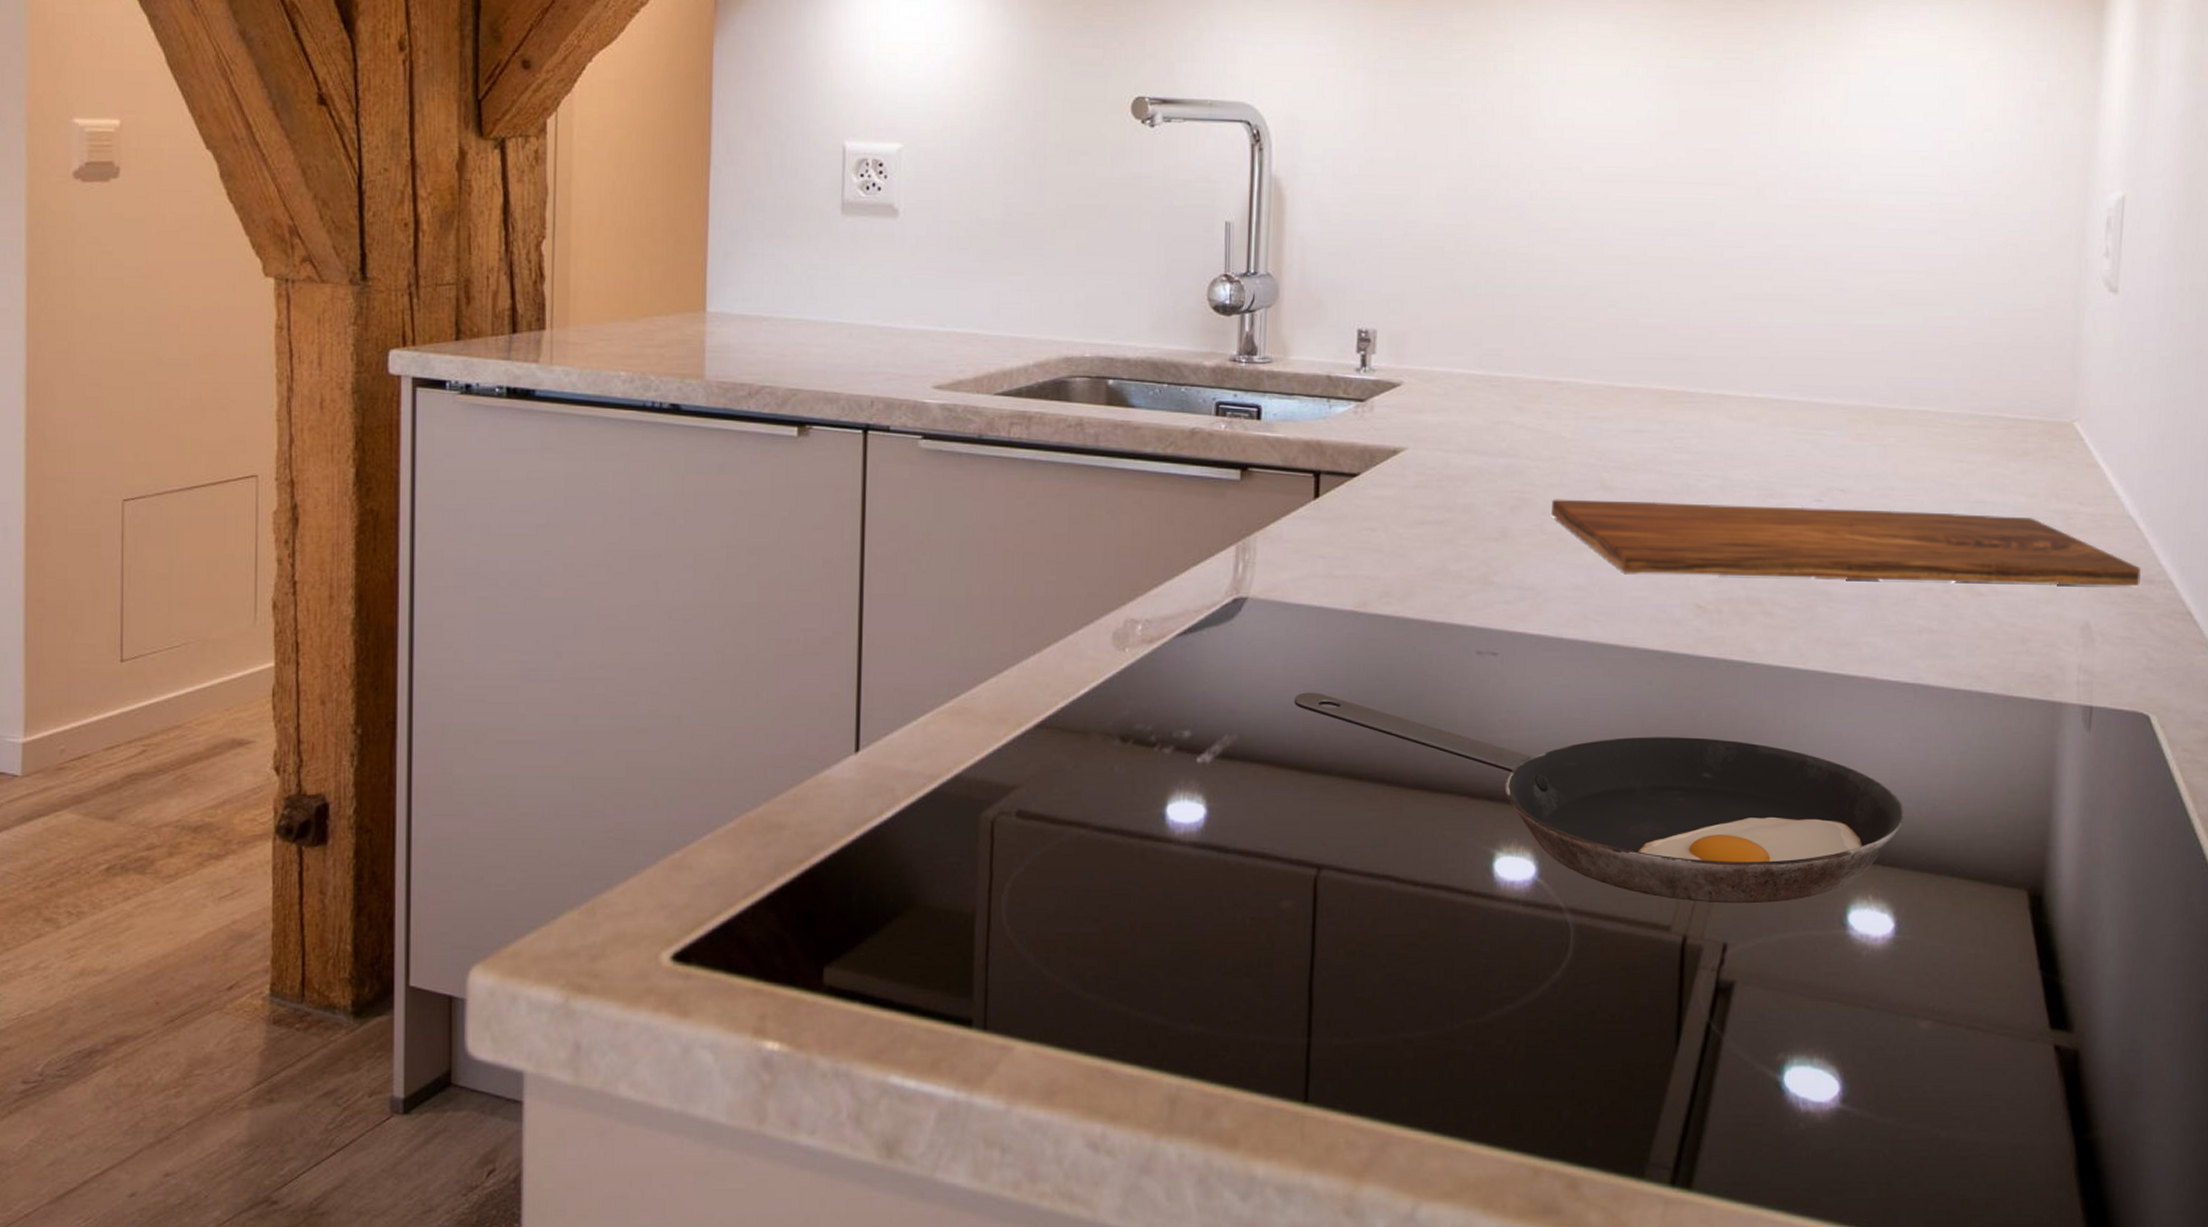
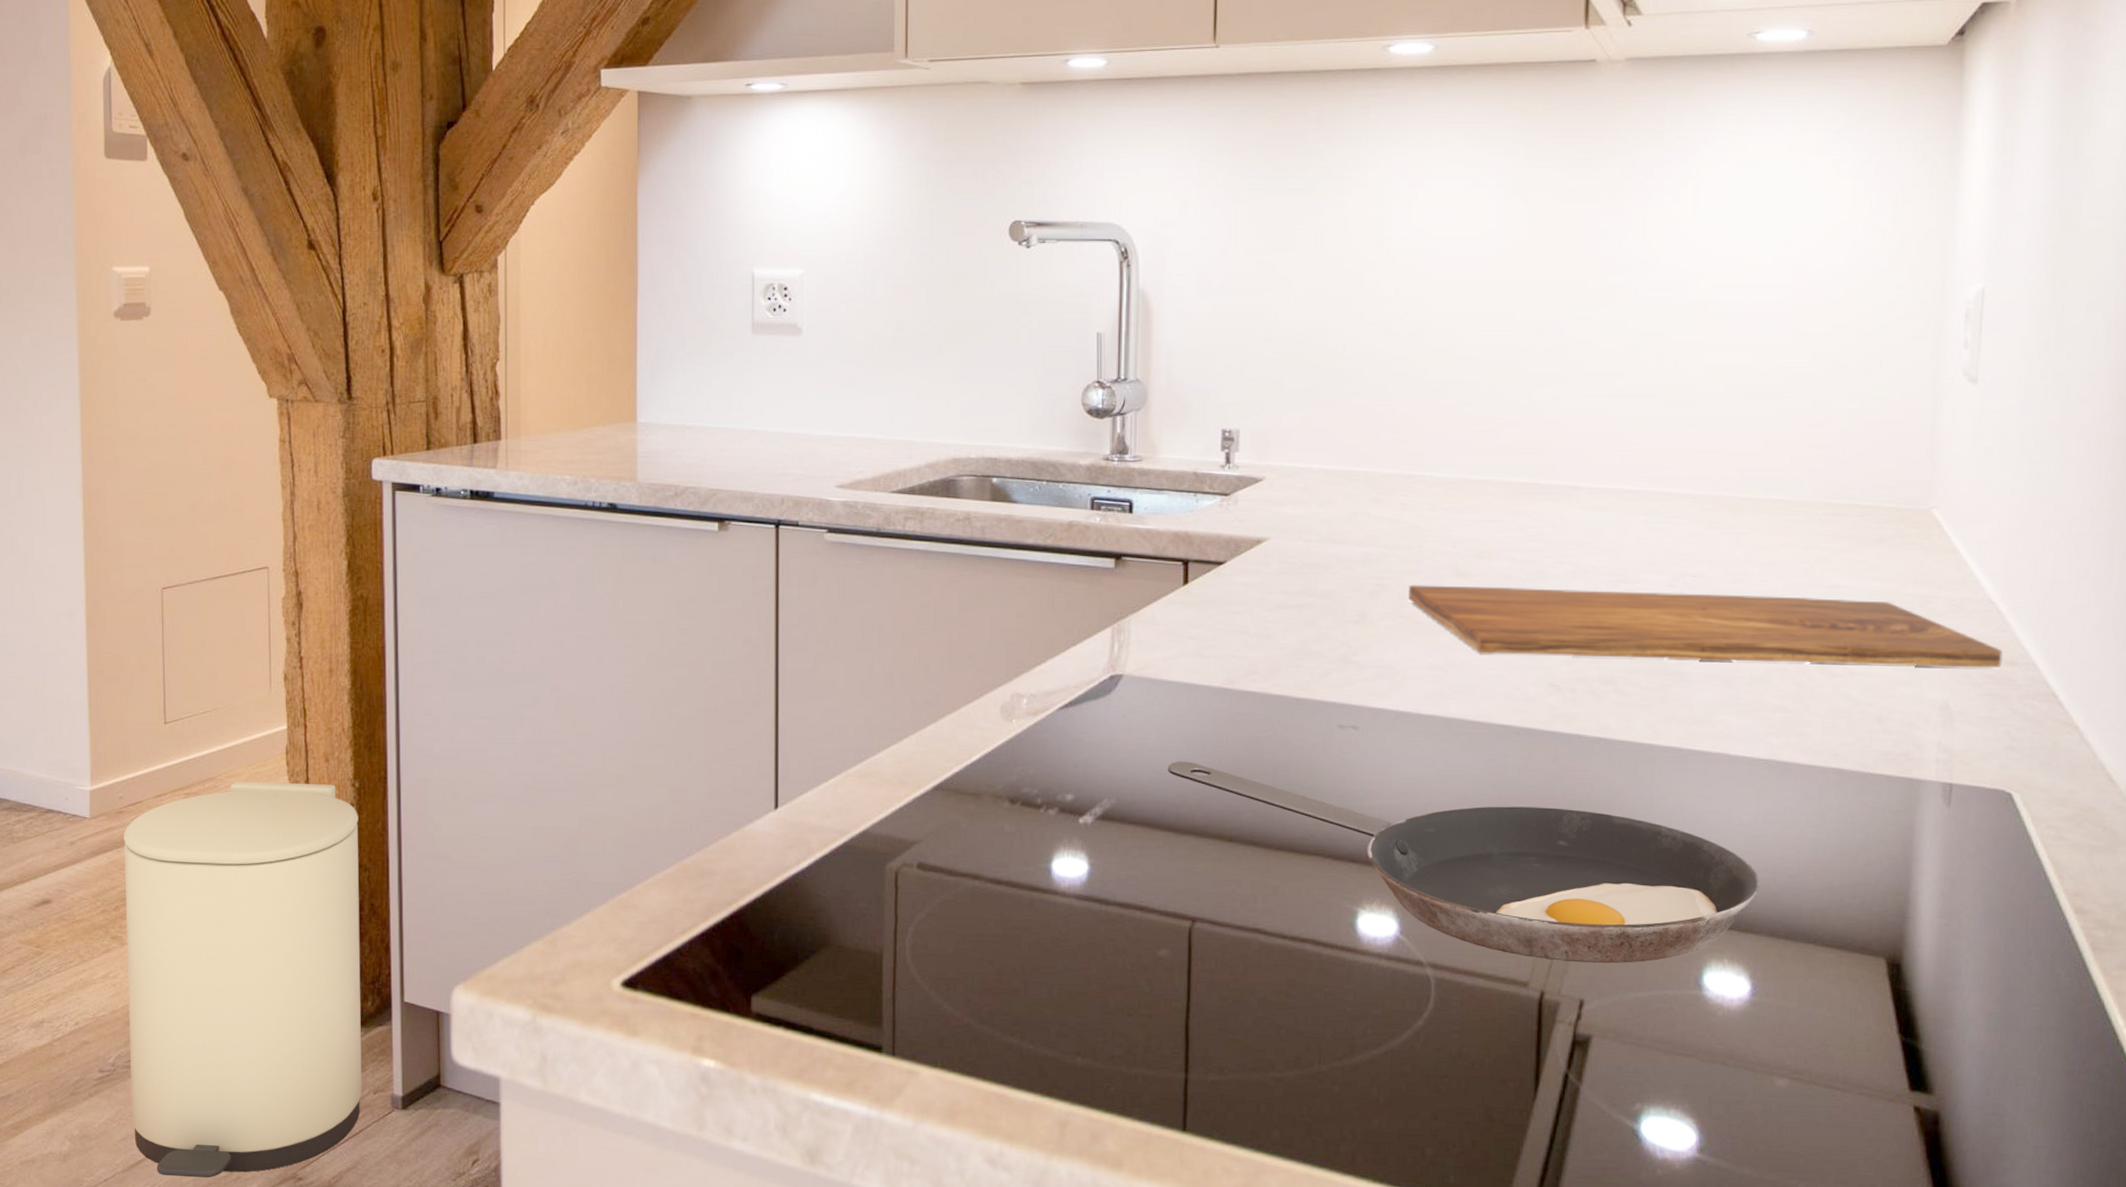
pedal bin: none [62,729,360,1207] -> present [123,781,362,1178]

